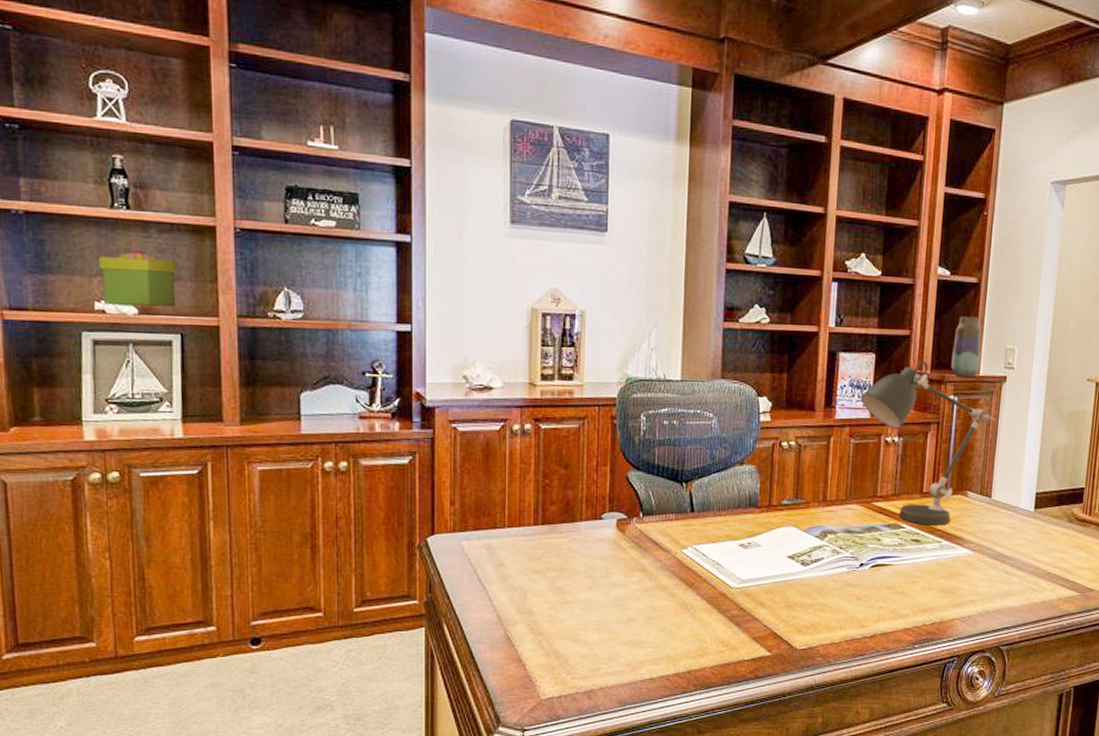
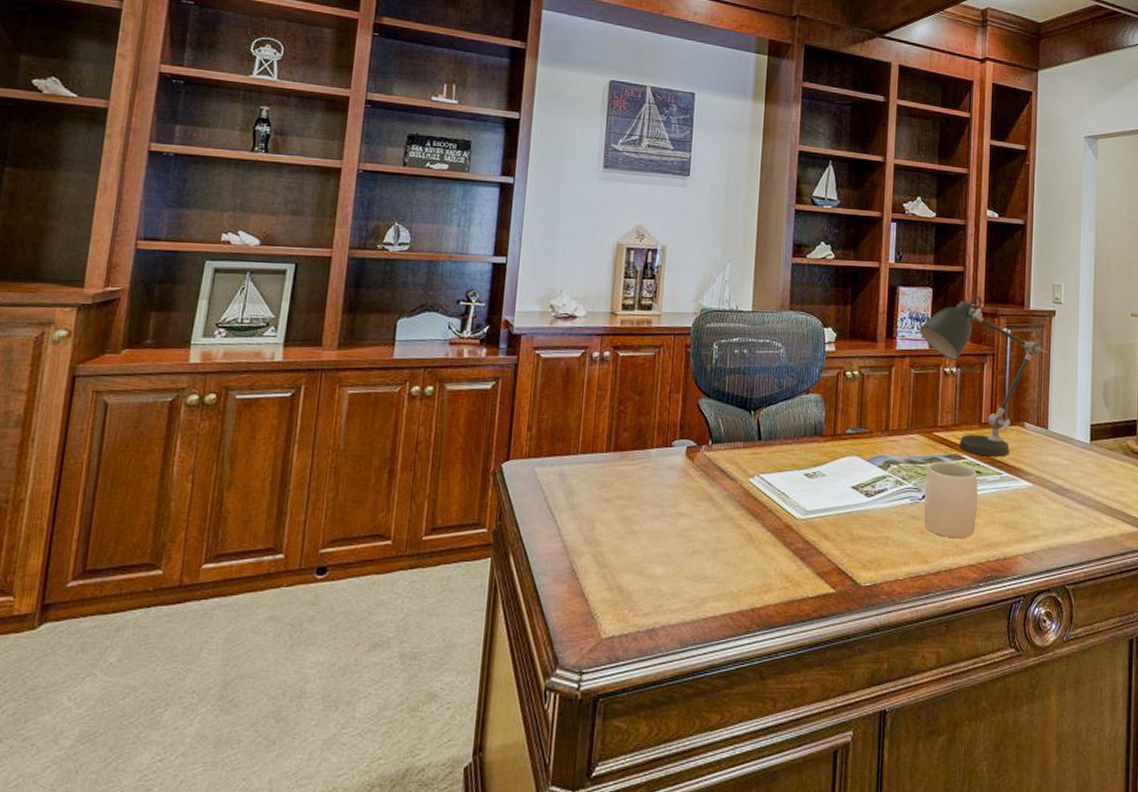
decorative box: present [99,250,177,307] -> none [231,188,302,239]
mug: none [860,531,917,605] -> present [923,461,979,539]
vase: present [951,316,981,378] -> none [1003,254,1030,312]

